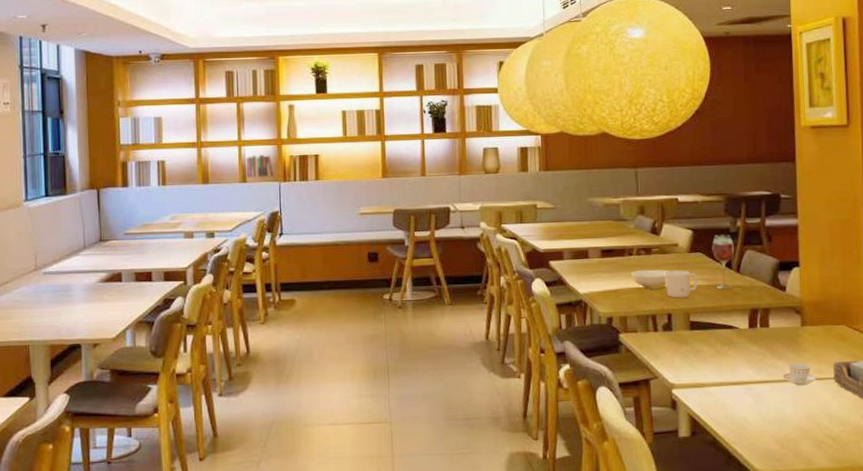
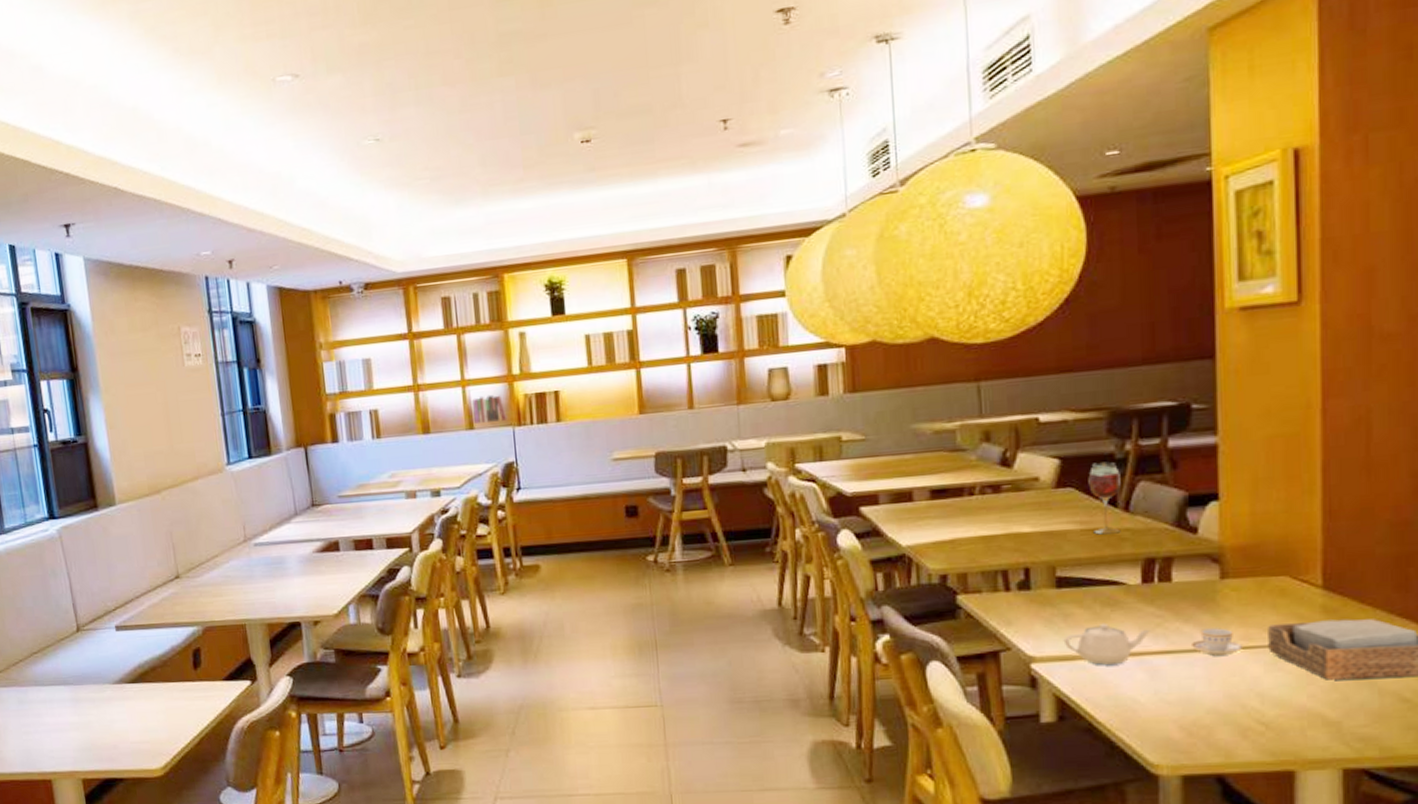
bowl: present [630,269,669,289] -> none [971,512,1026,538]
mug: present [665,269,698,299] -> none [1021,511,1068,548]
teapot: none [695,358,755,391] -> present [1063,622,1150,665]

